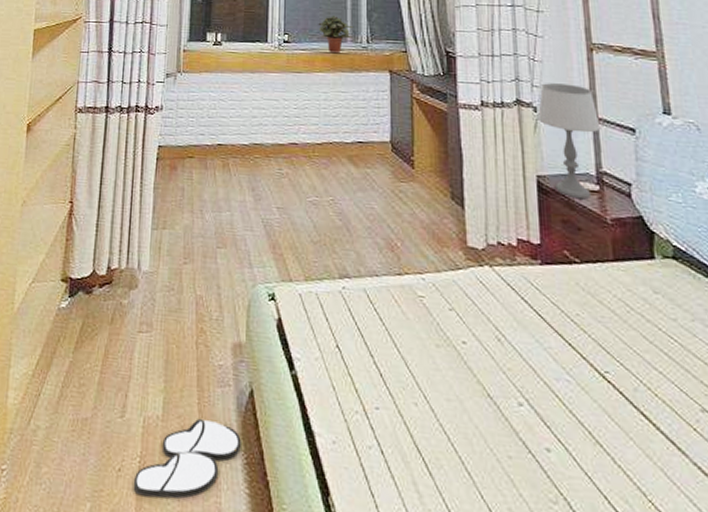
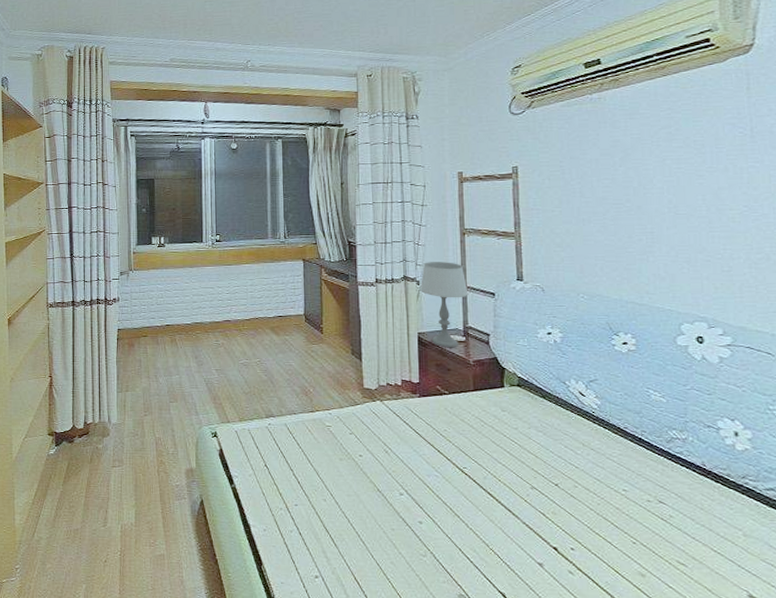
slippers: present [133,418,241,498] -> none [117,522,196,577]
potted plant: present [318,16,354,54] -> none [244,218,274,248]

